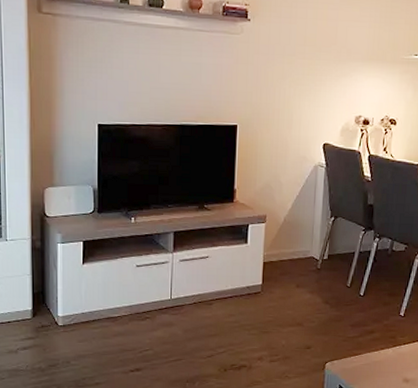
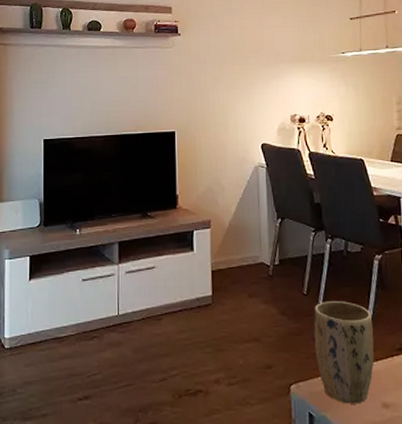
plant pot: none [351,293,406,379] -> present [313,301,375,404]

